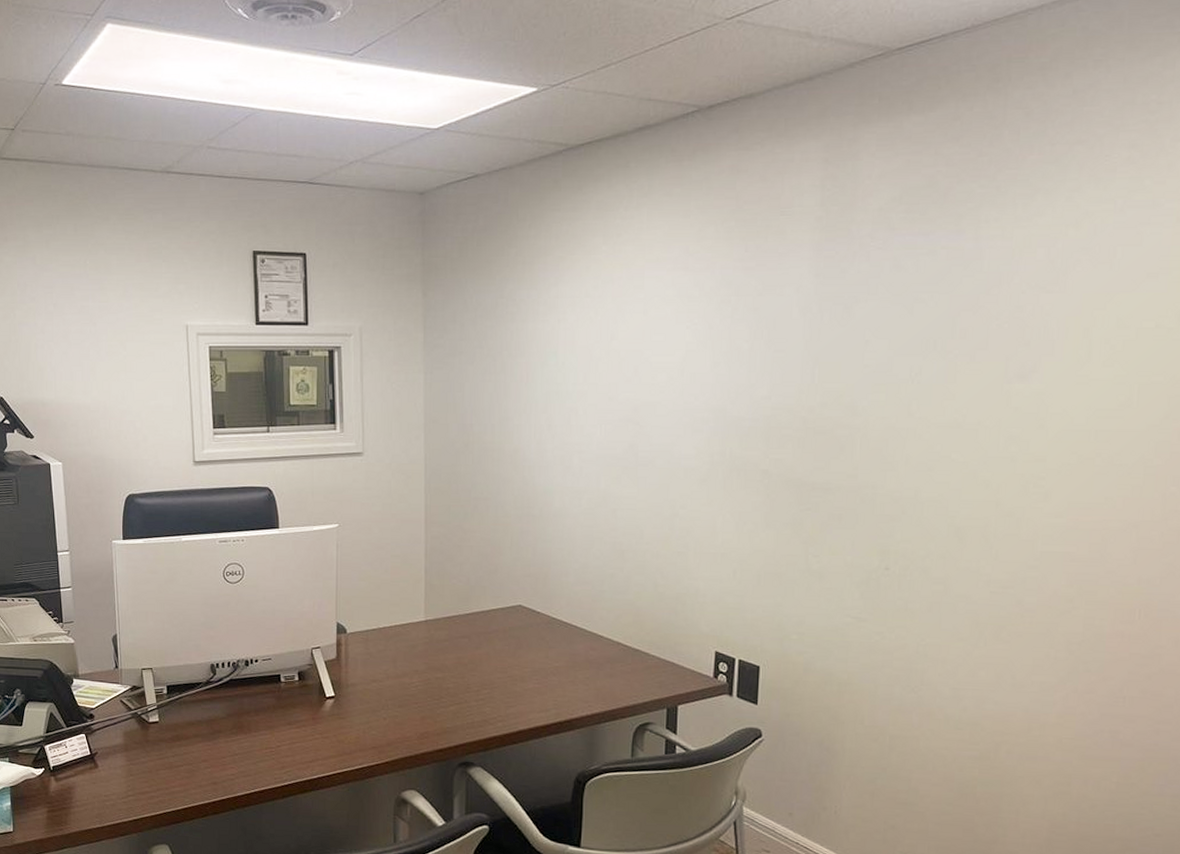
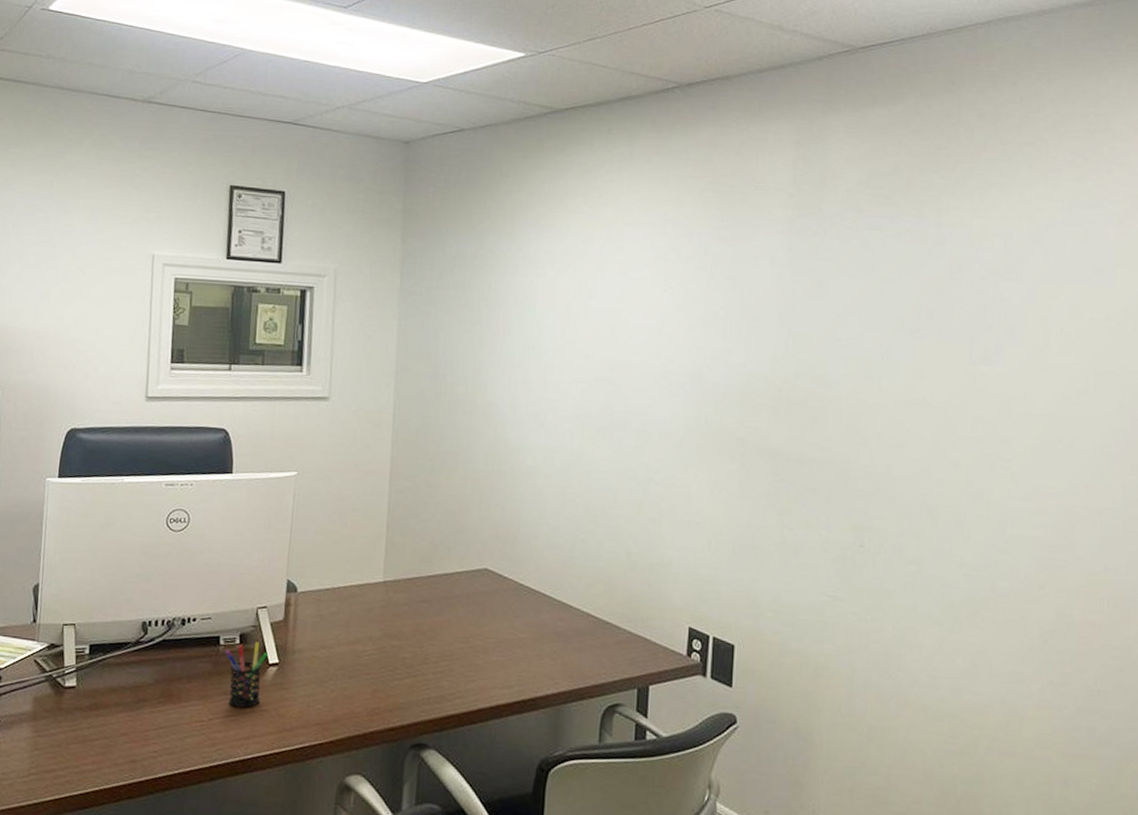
pen holder: none [286,677,324,736] -> present [225,641,268,708]

